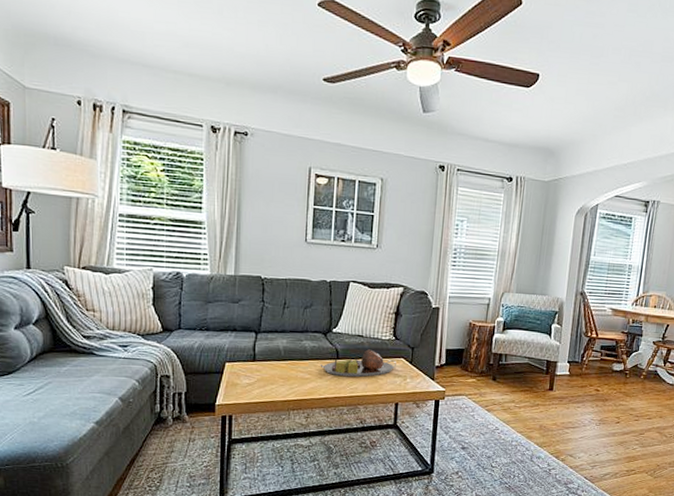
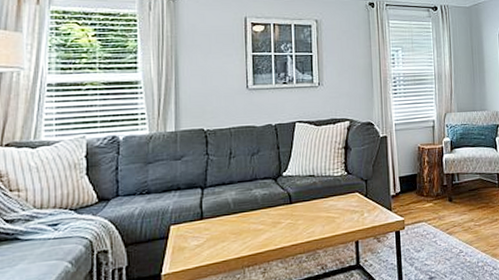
serving tray: present [320,349,396,377] -> none [273,188,351,222]

